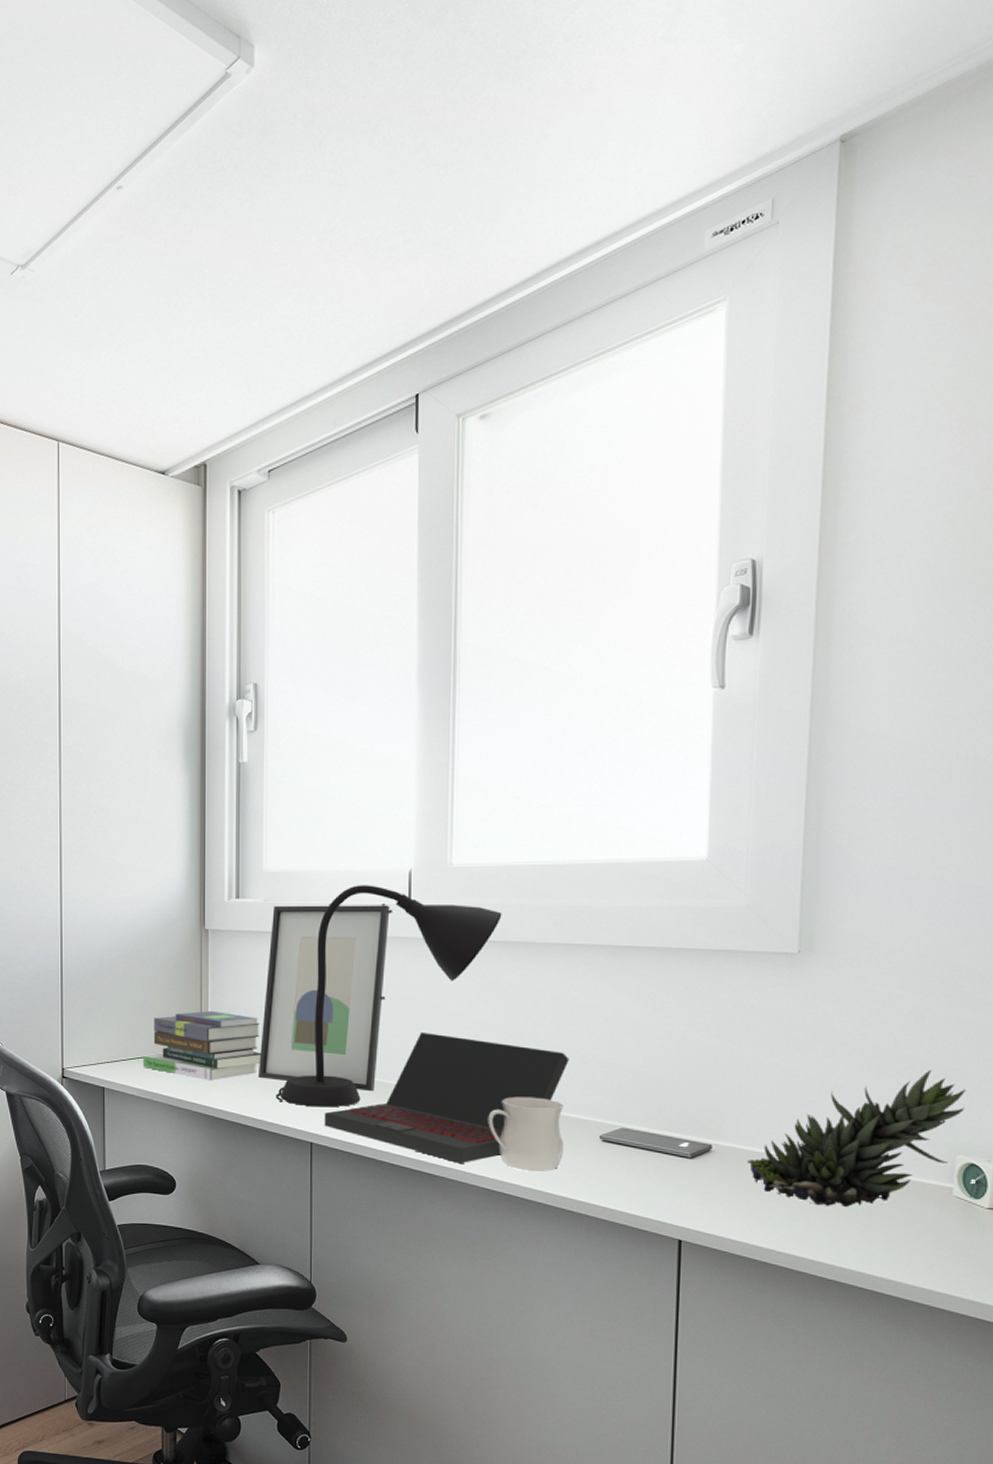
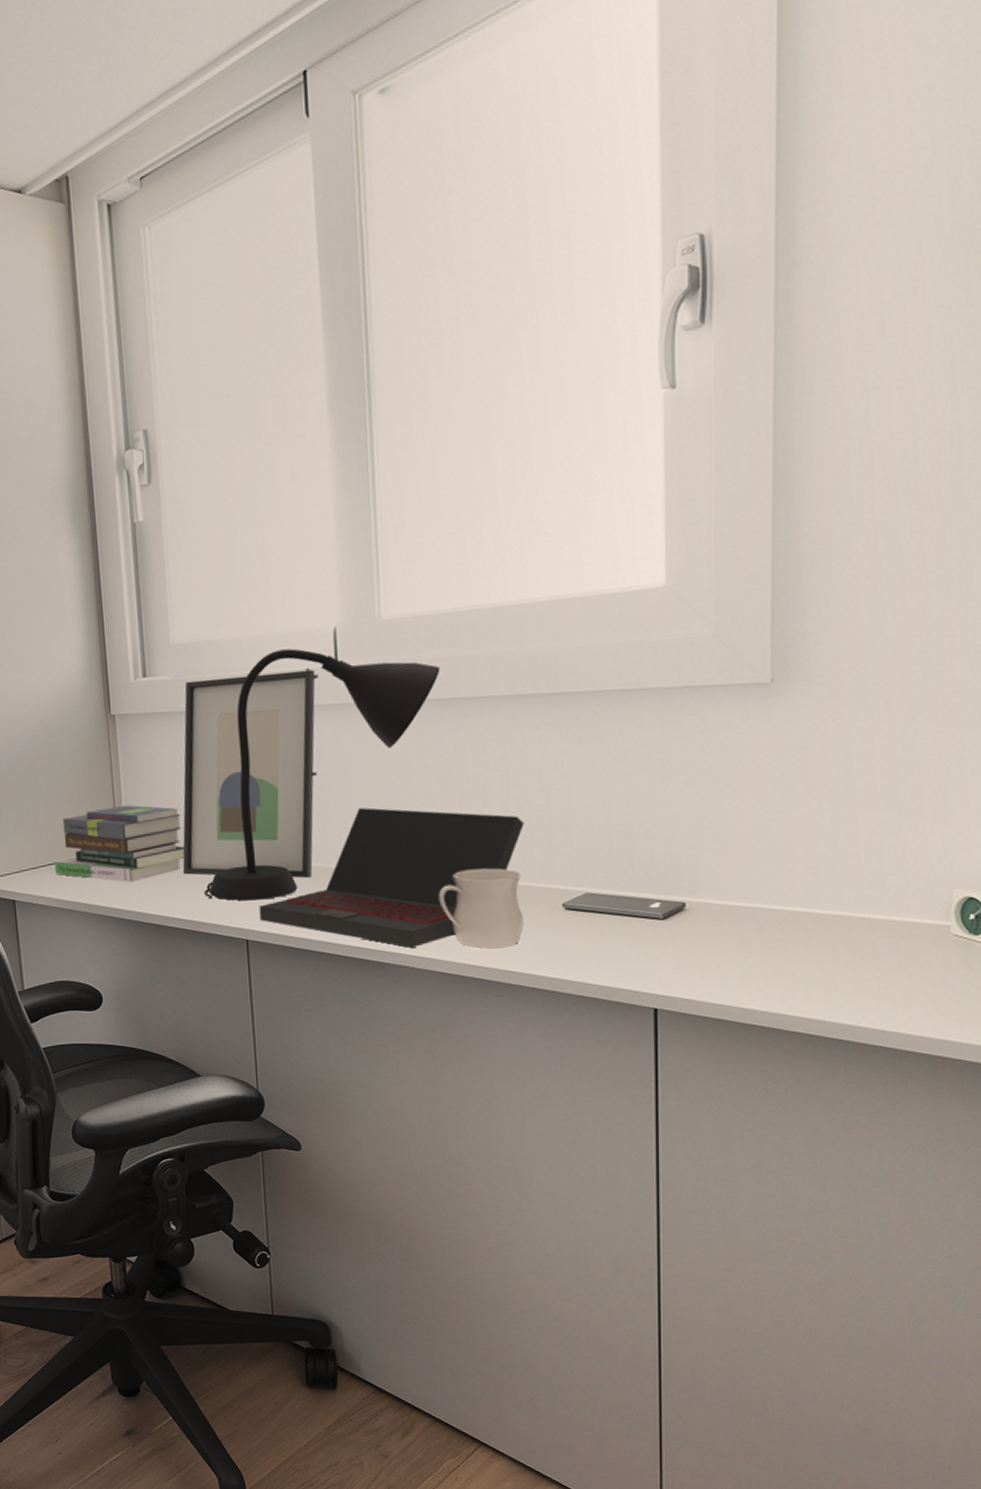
succulent plant: present [746,1070,966,1208] -> none [724,799,961,959]

